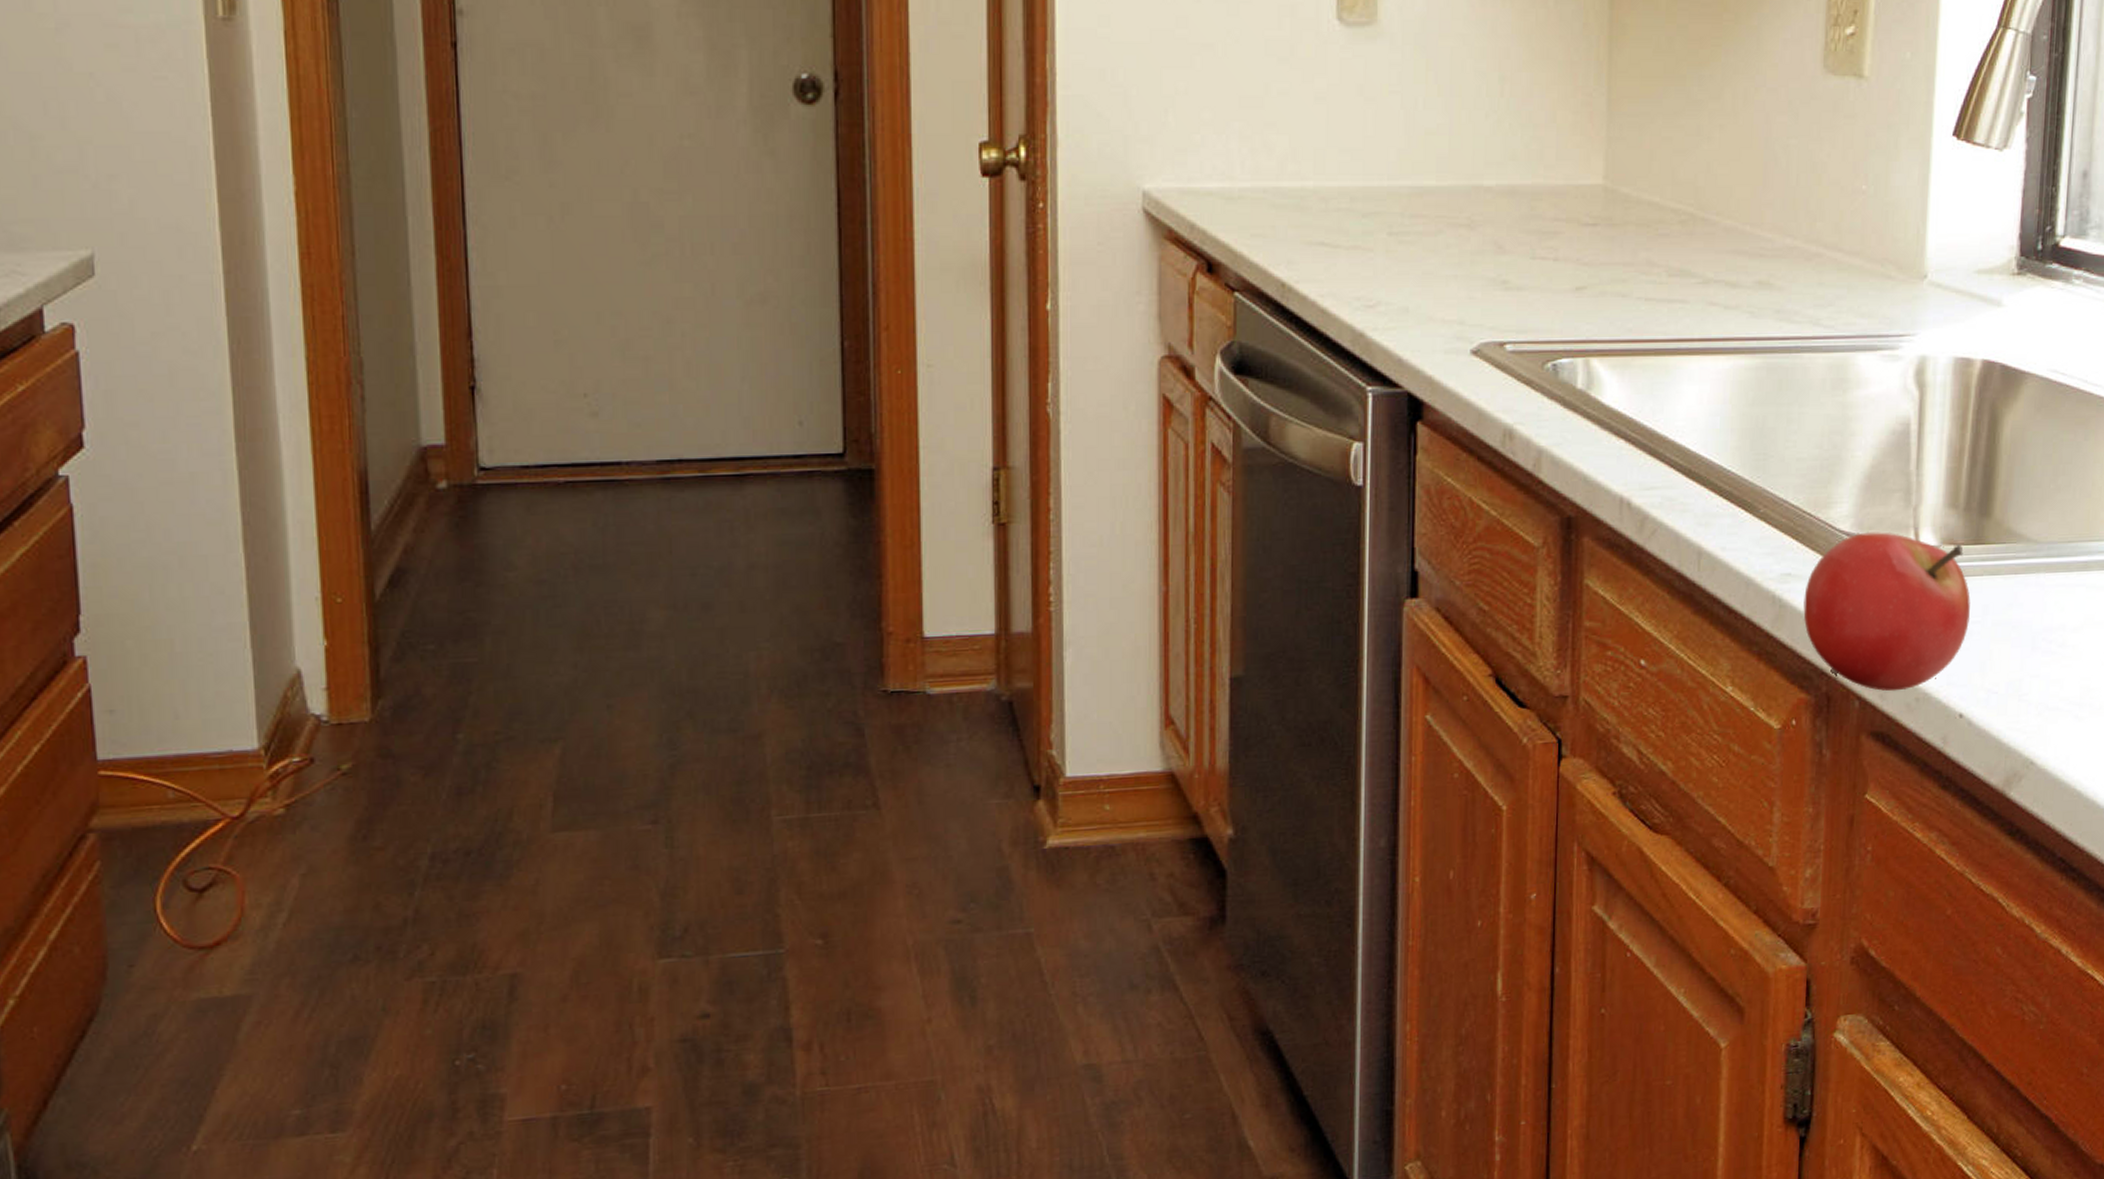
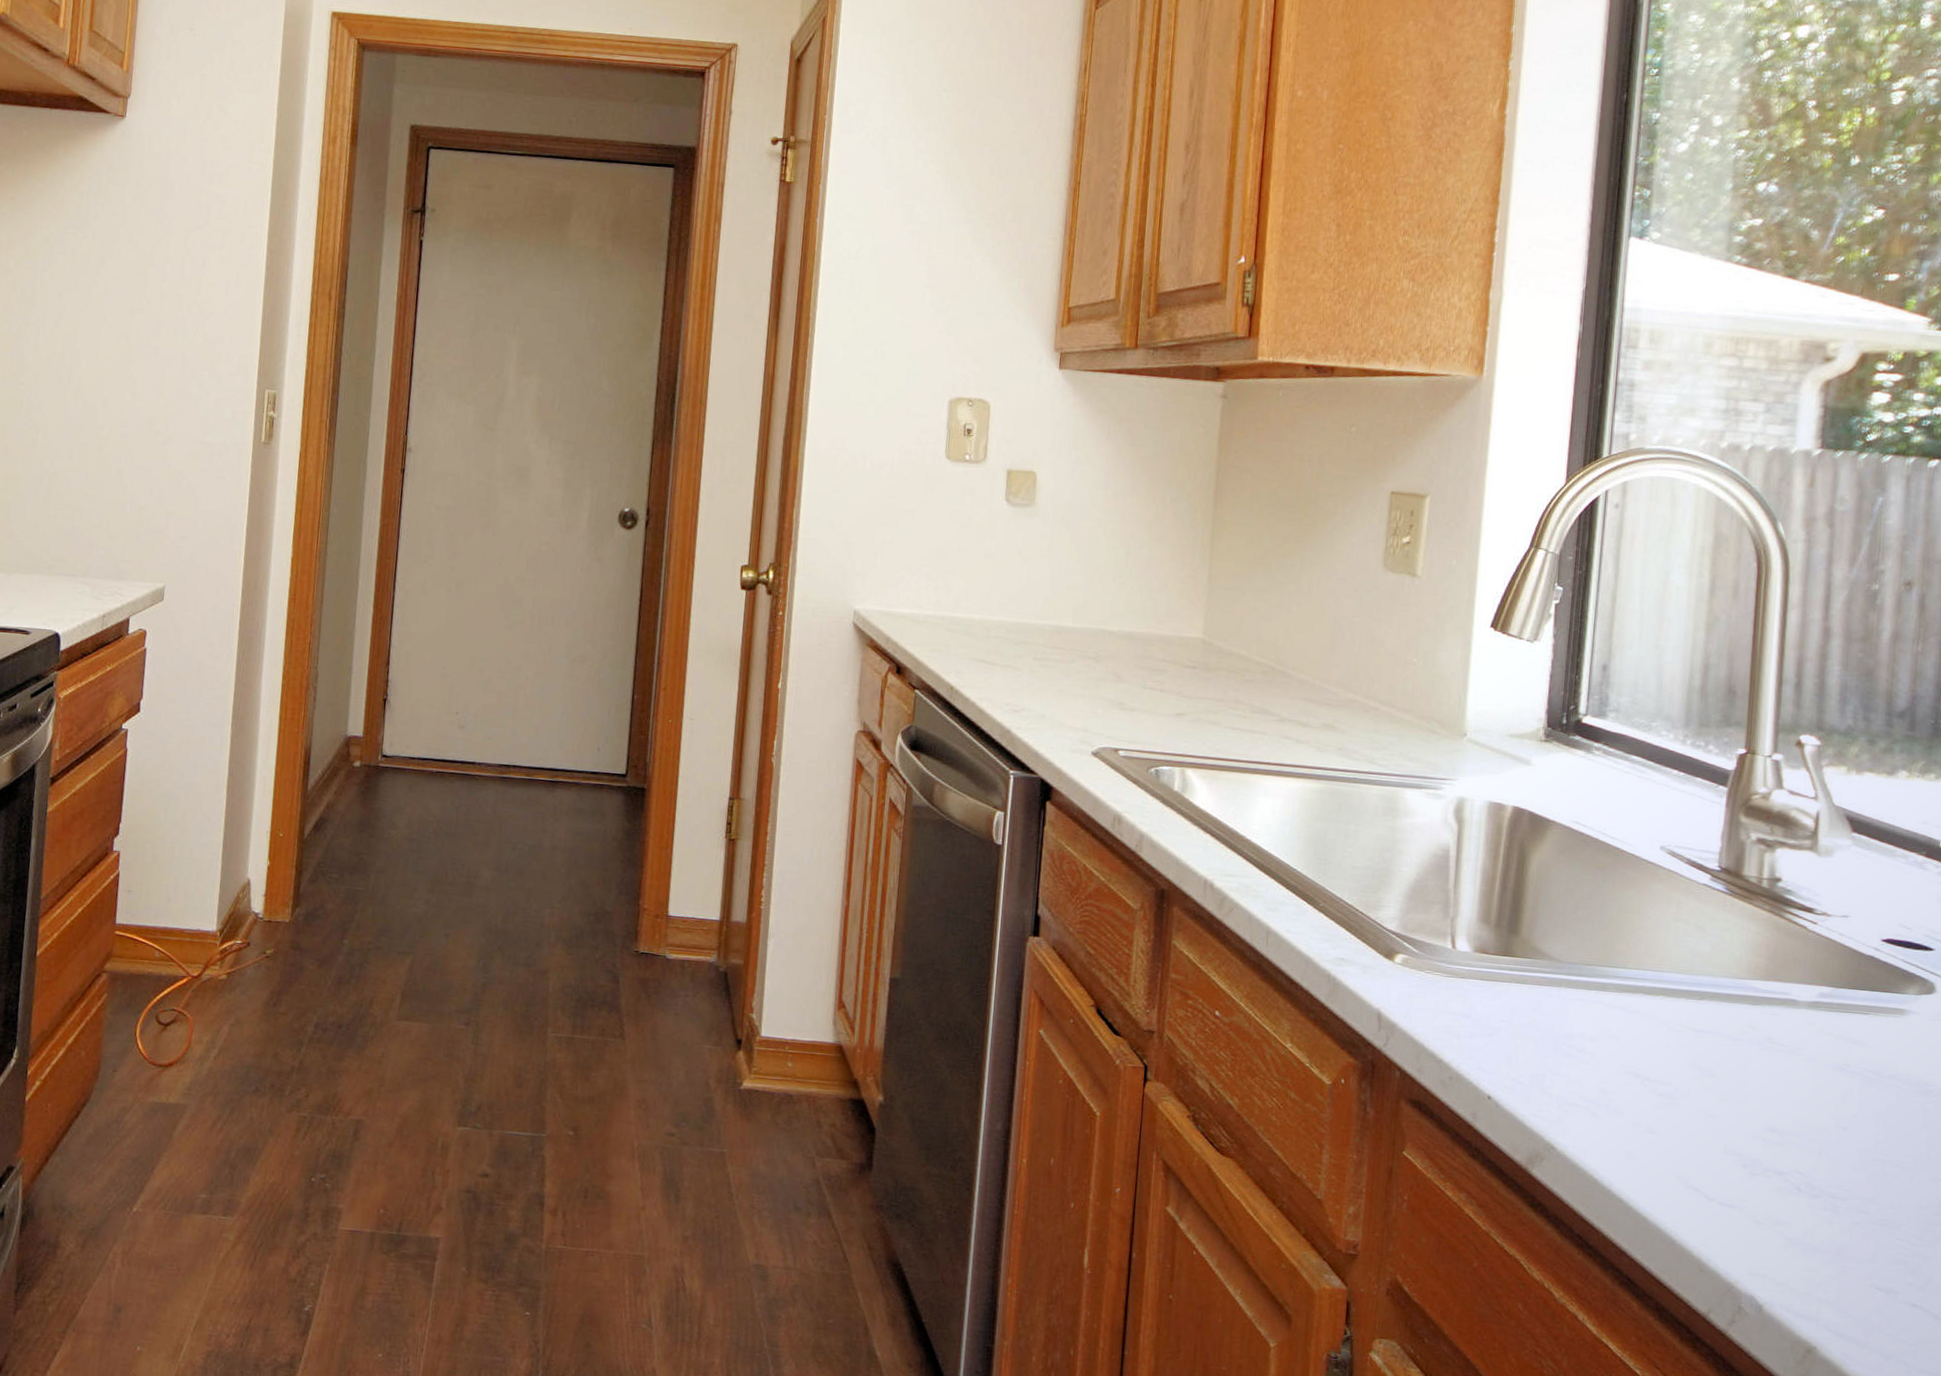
fruit: present [1803,532,1970,692] -> none [1354,933,1499,1068]

